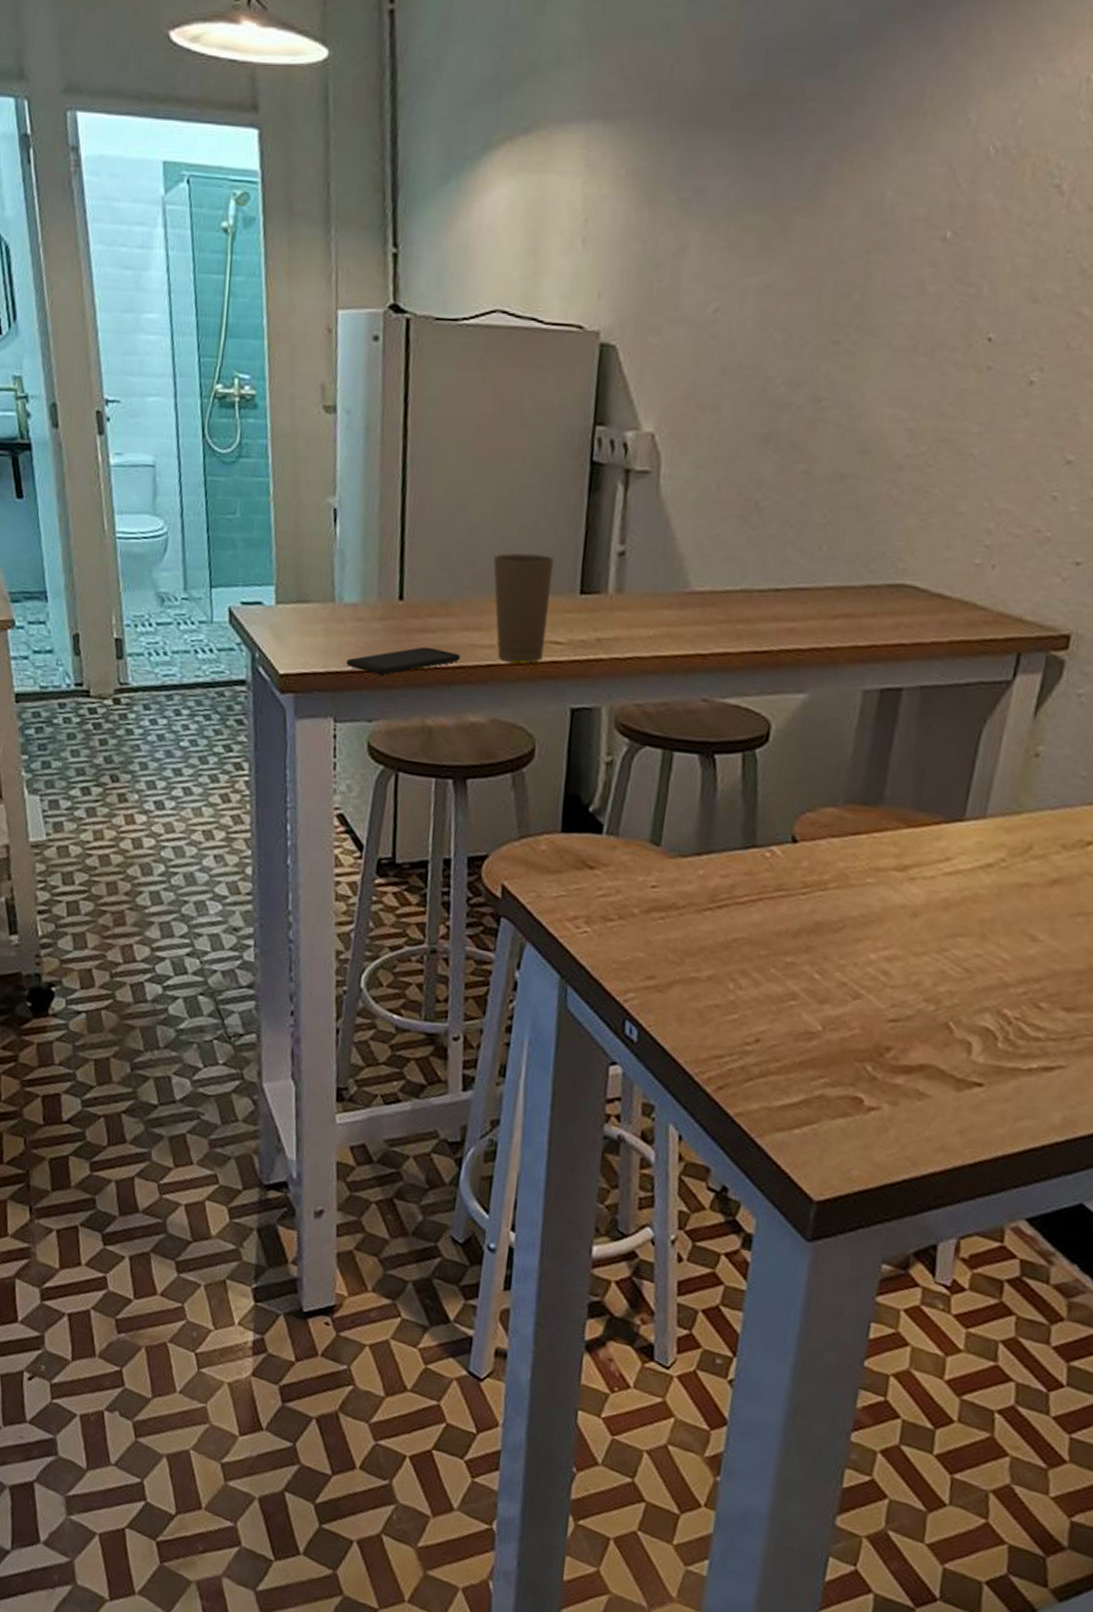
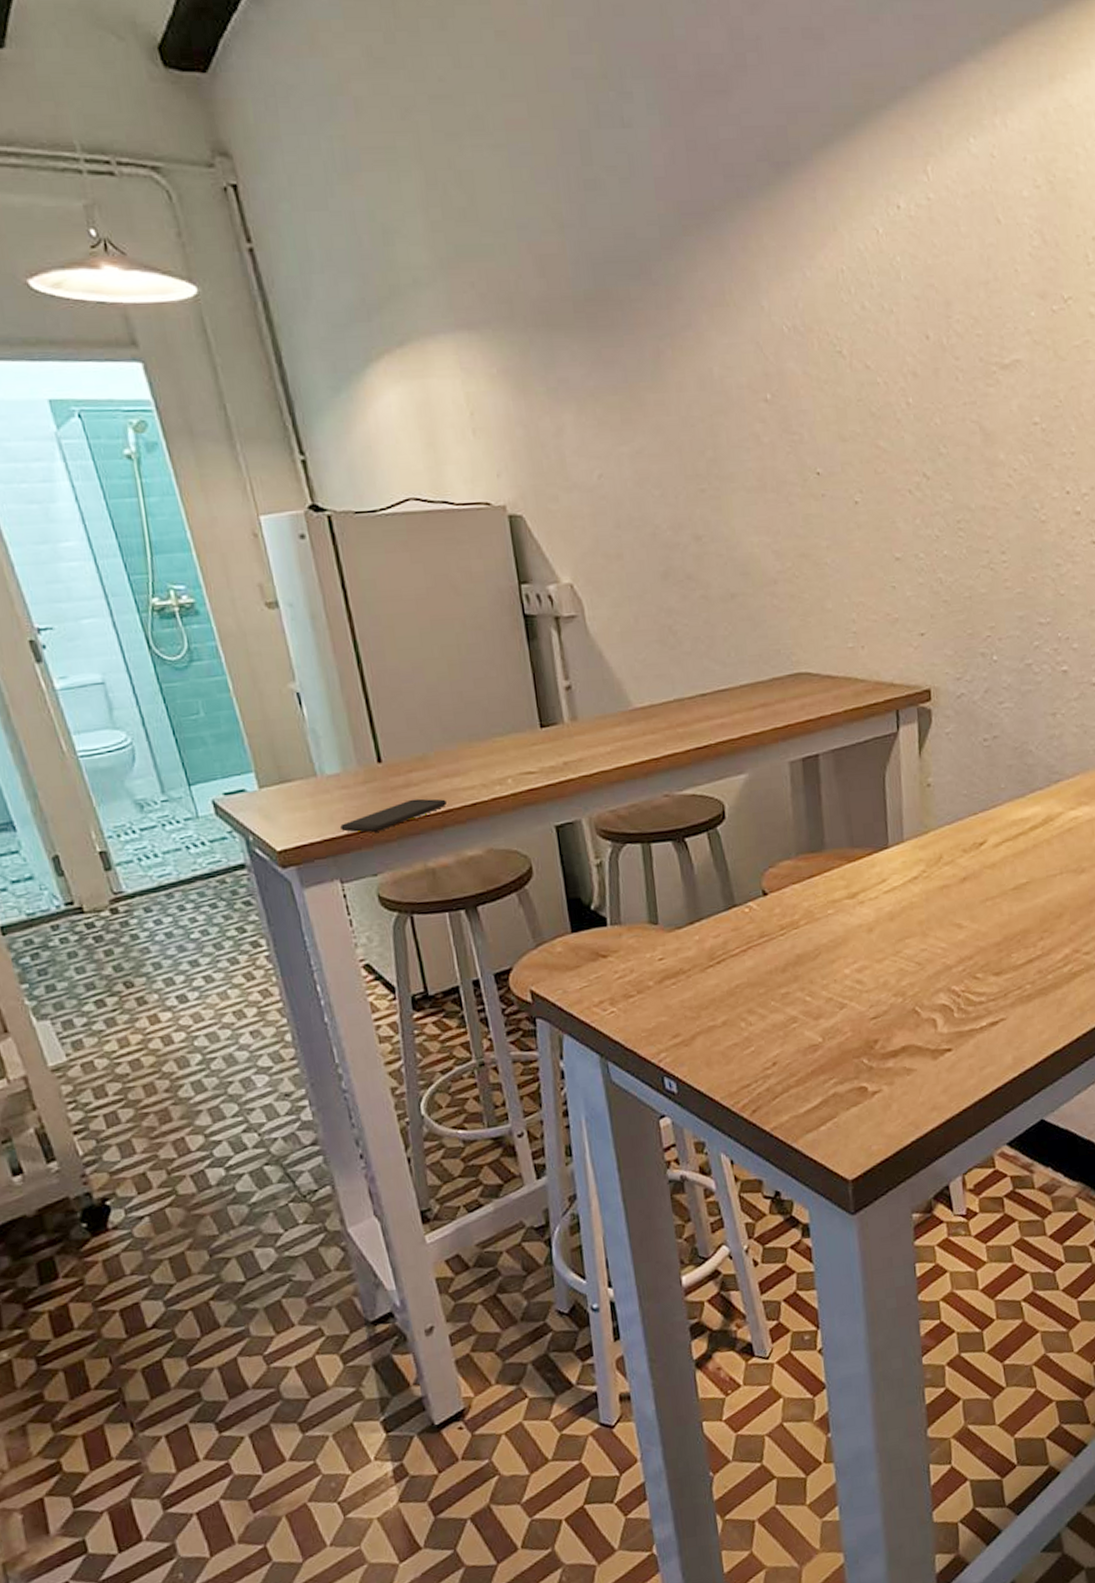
cup: present [493,553,555,663] -> none [457,700,520,797]

